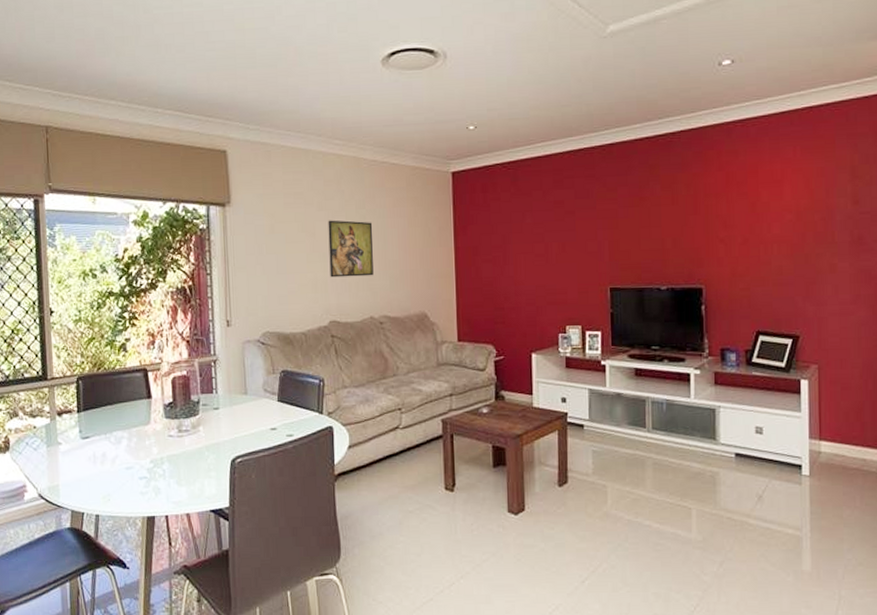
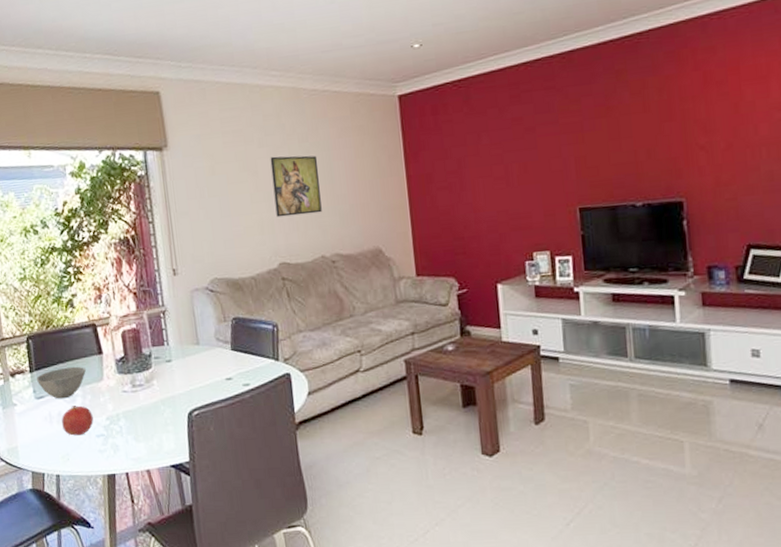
bowl: none [83,409,134,440] -> present [36,366,86,399]
fruit: none [105,447,137,477] -> present [61,405,94,436]

